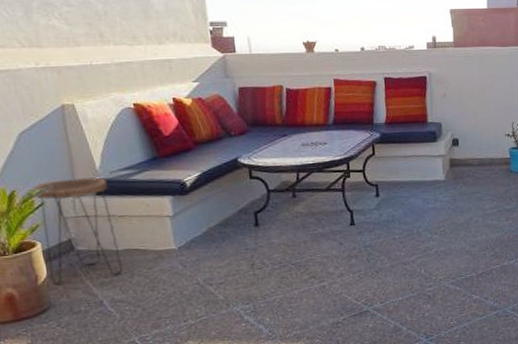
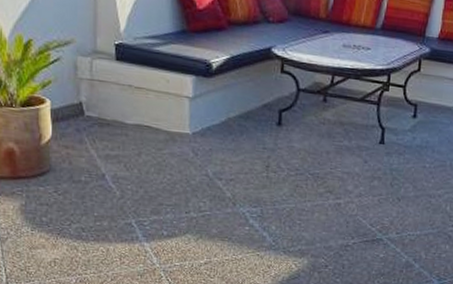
side table: present [33,177,122,284] -> none [51,36,131,150]

